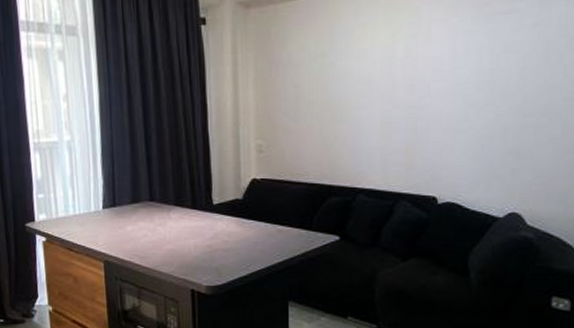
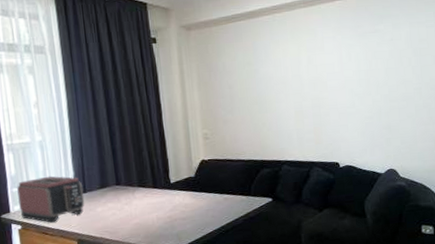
toaster: none [43,183,114,238] -> present [17,176,85,223]

